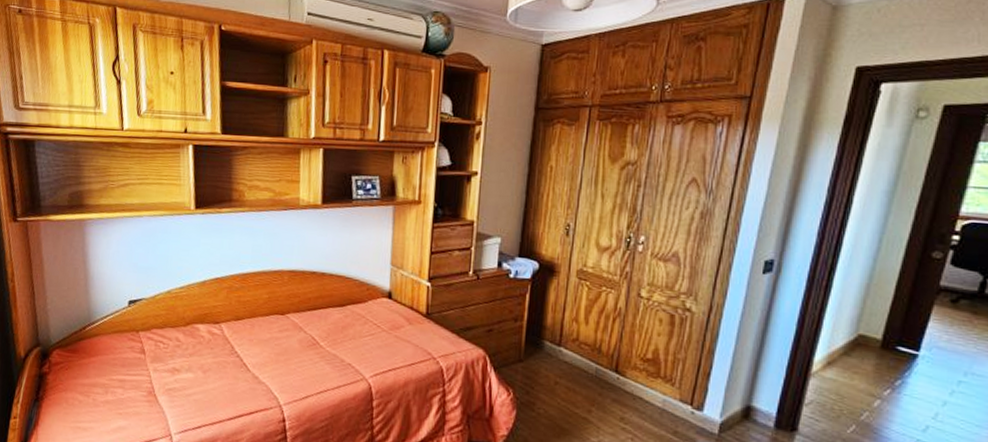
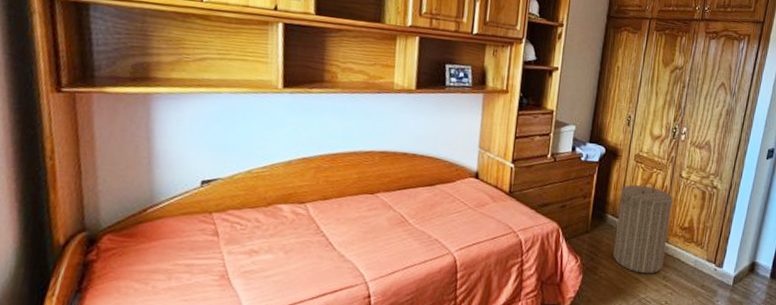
laundry hamper: none [554,302,631,414] -> present [613,182,674,274]

